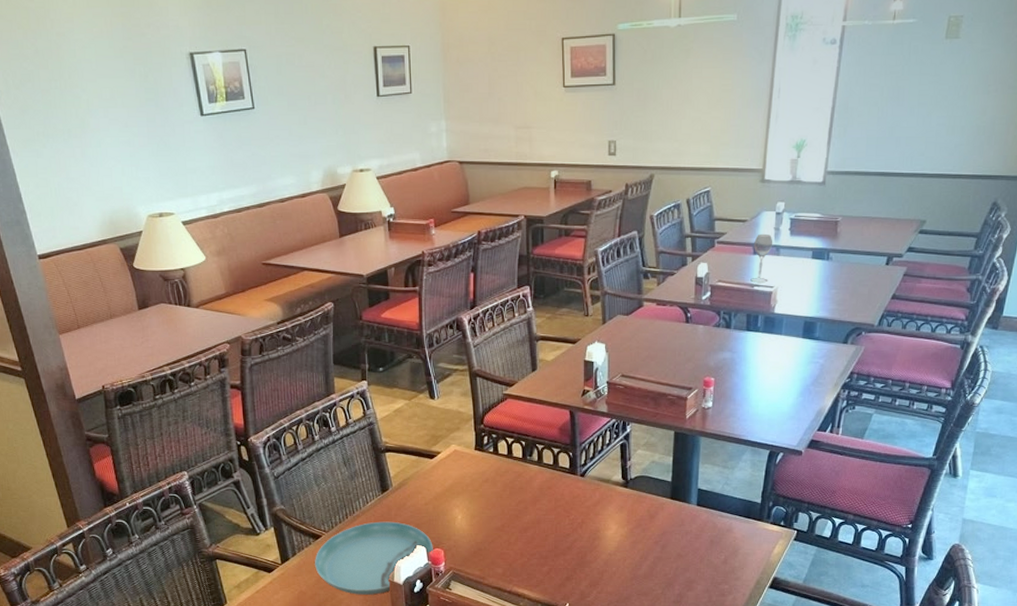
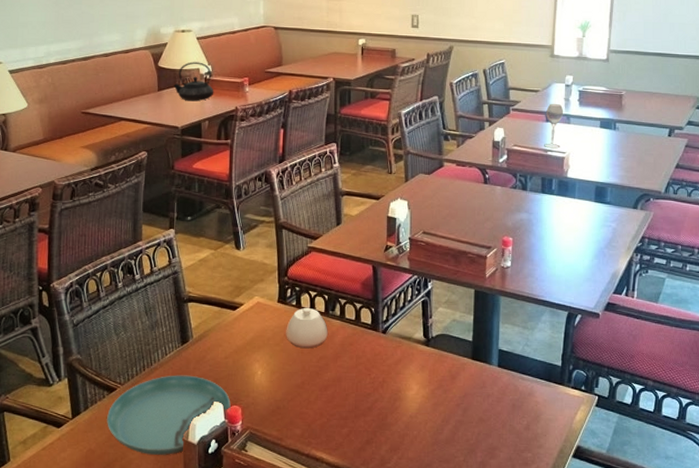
teapot: none [355,204,399,246] -> present [173,62,214,101]
sugar bowl: none [484,453,526,494] -> present [286,307,328,349]

